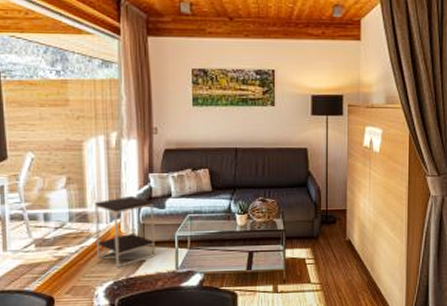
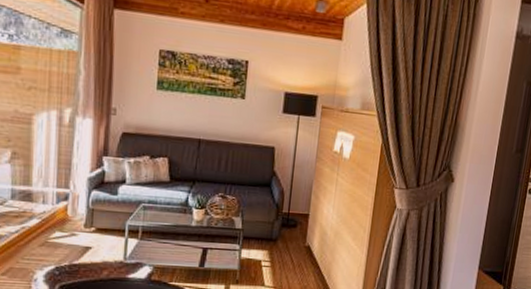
side table: present [94,195,155,269] -> none [39,177,106,253]

